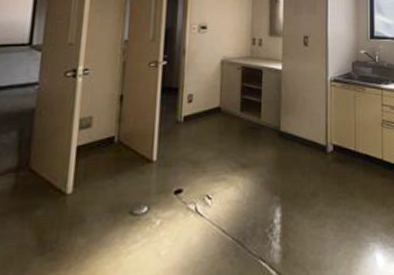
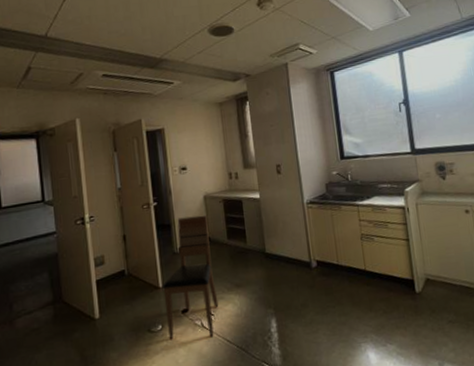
chair: none [154,81,221,226] -> present [161,215,219,340]

